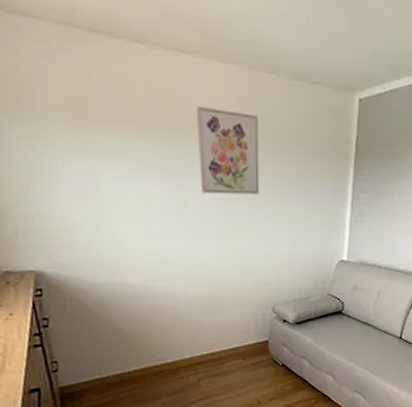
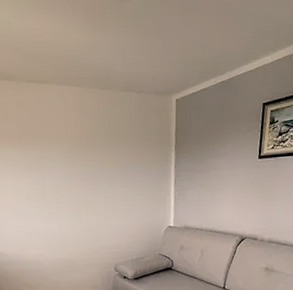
wall art: present [195,106,260,194] -> none [51,119,101,182]

